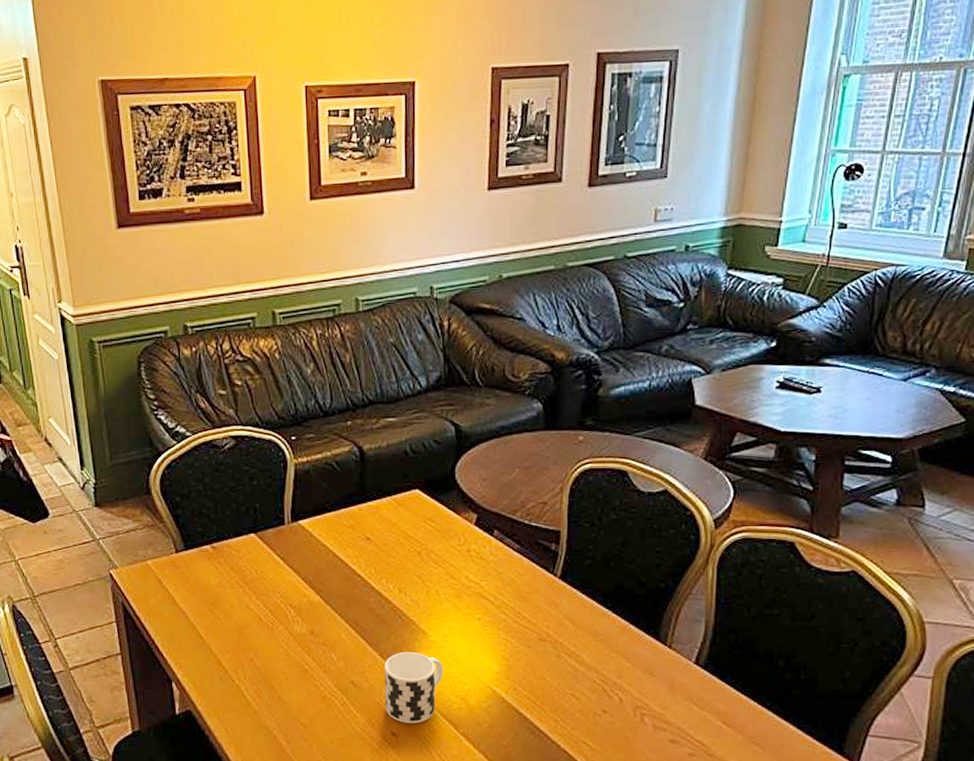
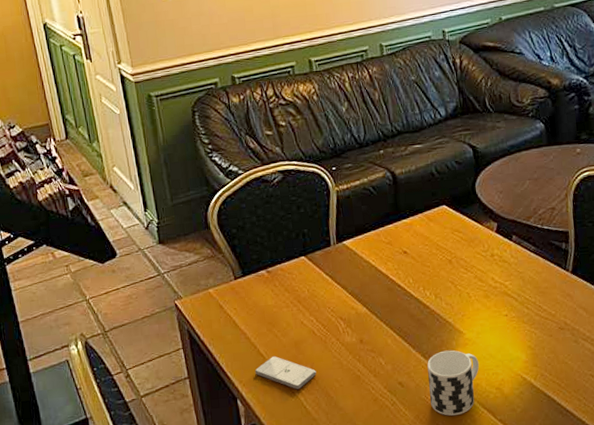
smartphone: none [193,639,260,678] -> present [255,355,317,390]

